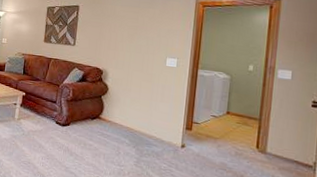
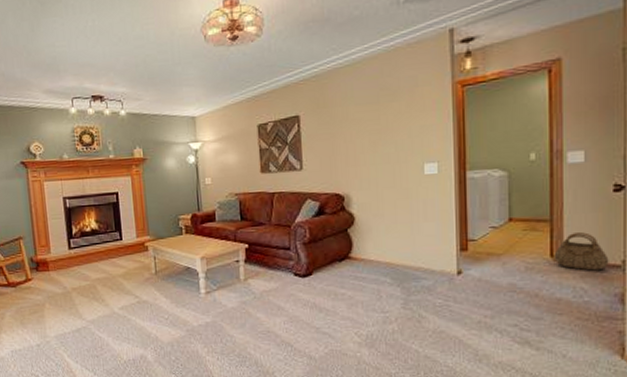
basket: none [259,132,303,167] -> present [553,232,609,271]

